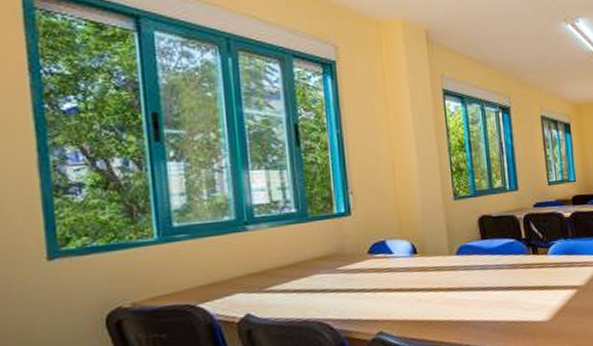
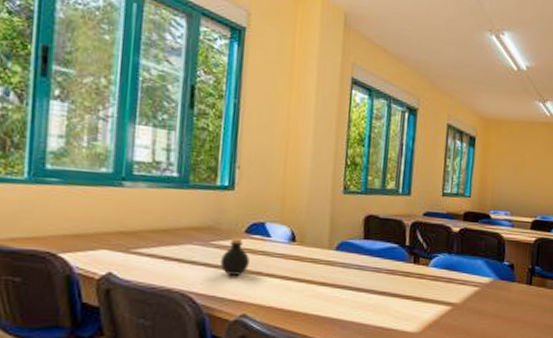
bottle: none [349,259,377,297] -> present [220,237,250,275]

